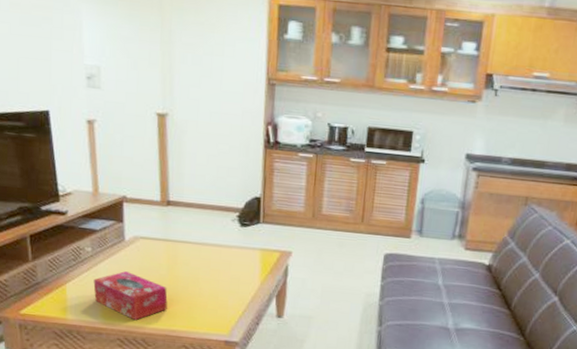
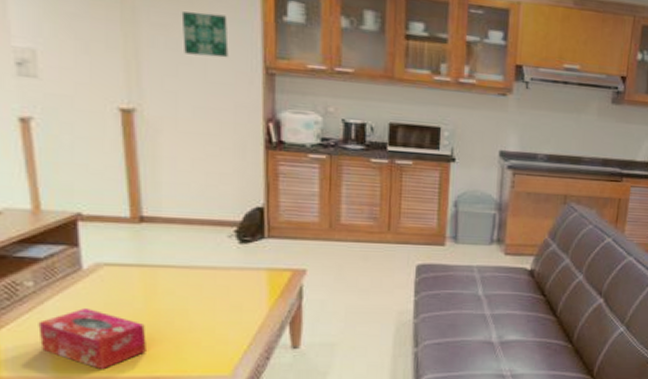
wall art: none [205,33,240,71] -> present [181,11,229,58]

